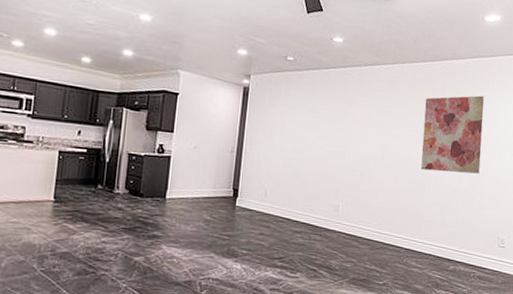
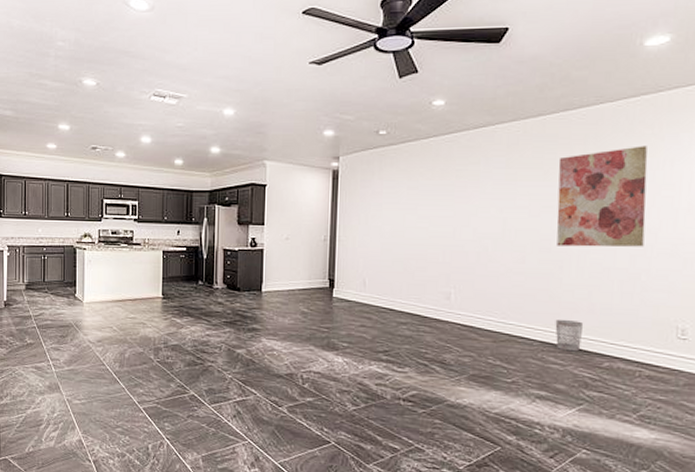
wastebasket: none [417,230,437,257] -> present [555,319,584,352]

